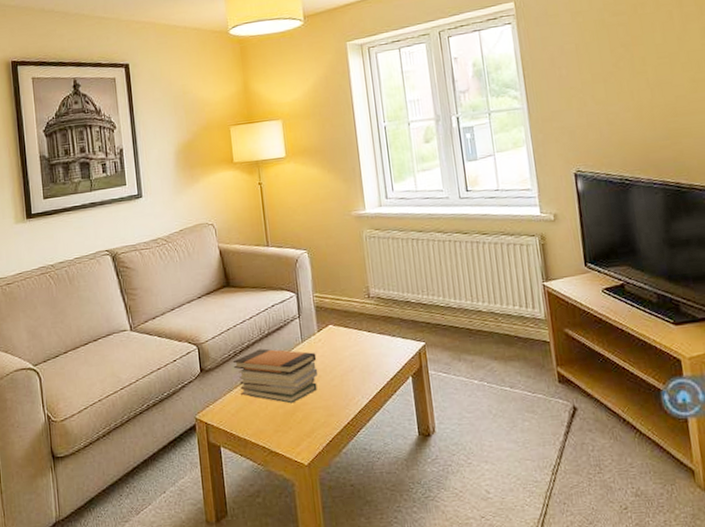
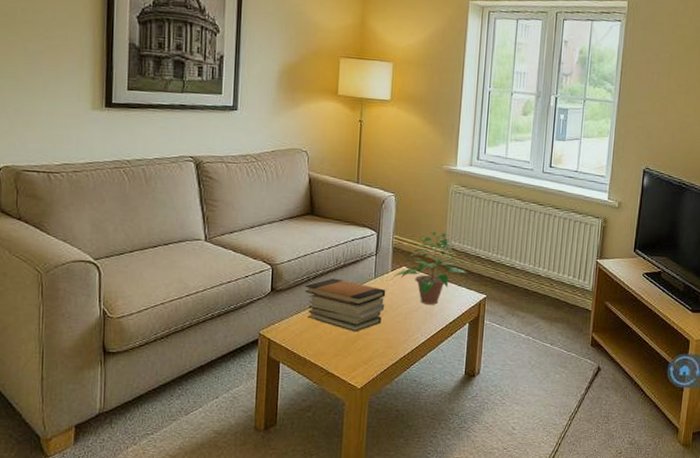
potted plant: none [321,282,400,363] -> present [393,231,468,305]

